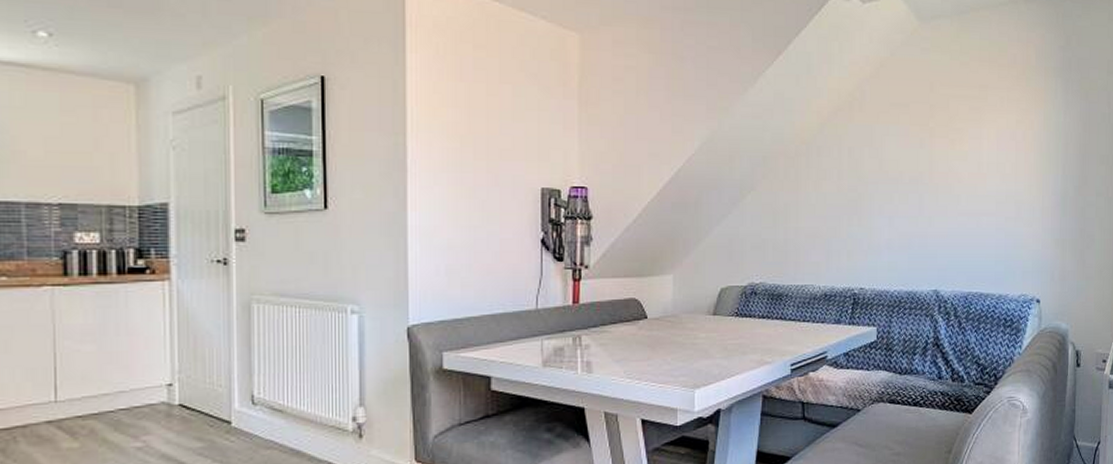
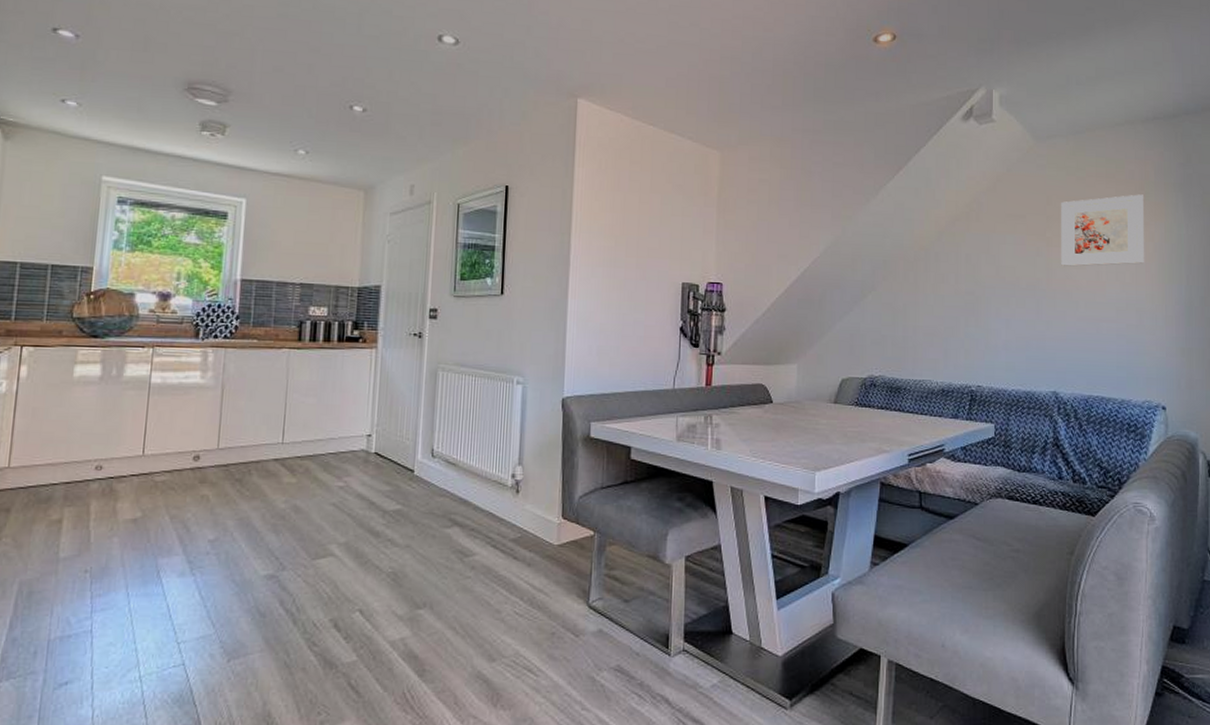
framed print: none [944,80,1025,158] -> present [1061,194,1144,267]

